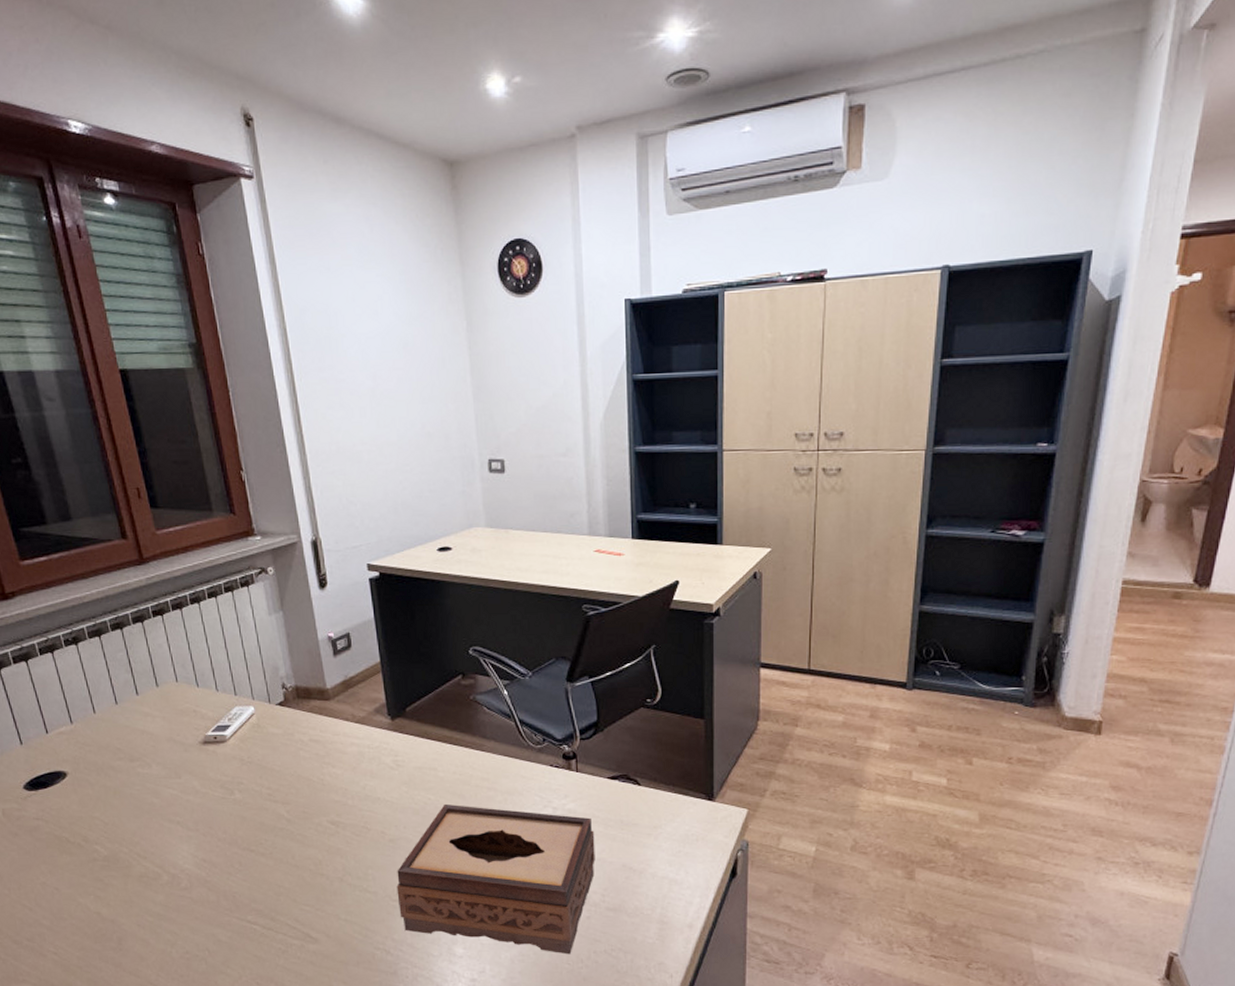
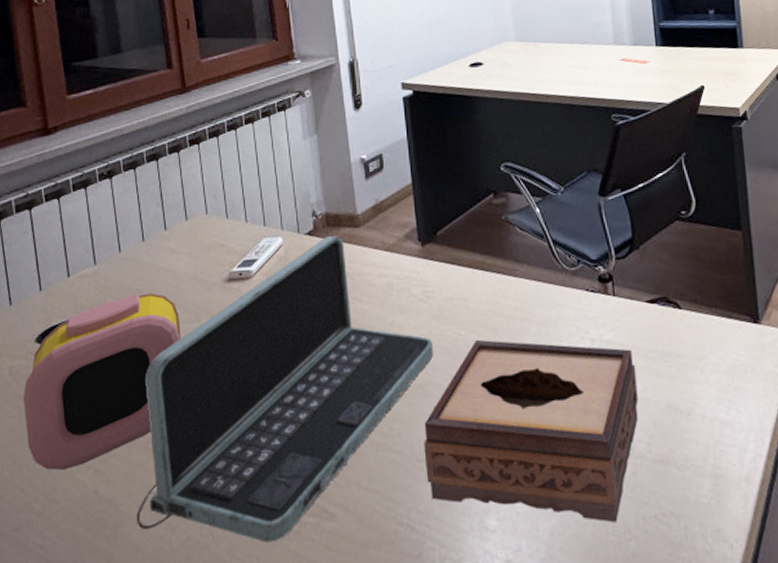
alarm clock: none [19,751,164,895] -> present [23,293,182,470]
laptop: none [133,706,405,958] -> present [137,235,434,543]

